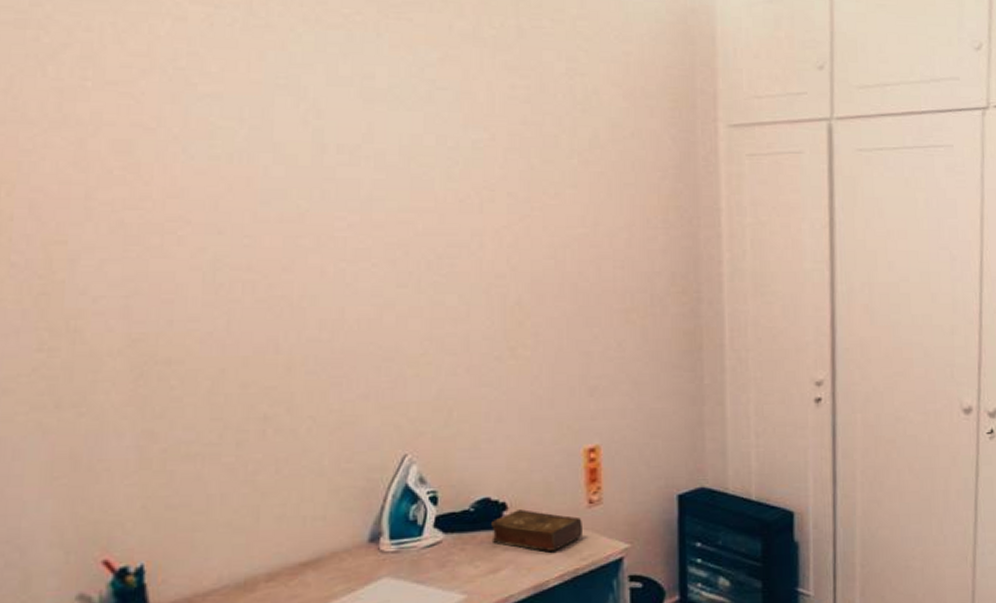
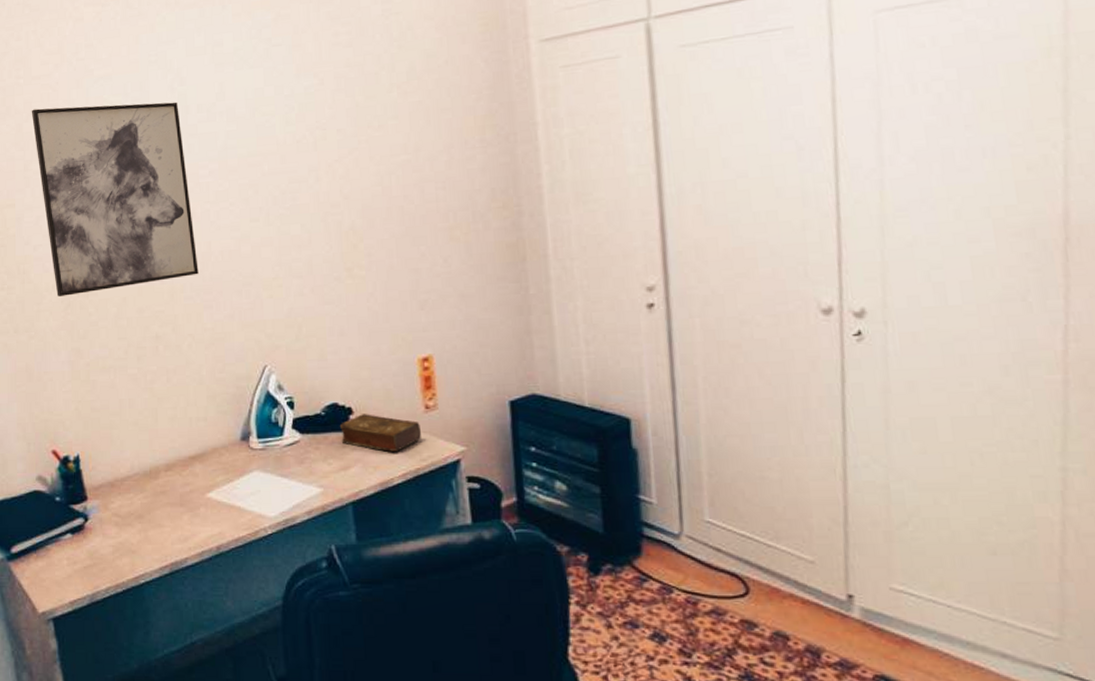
wall art: none [101,122,327,363] -> present [31,102,199,297]

